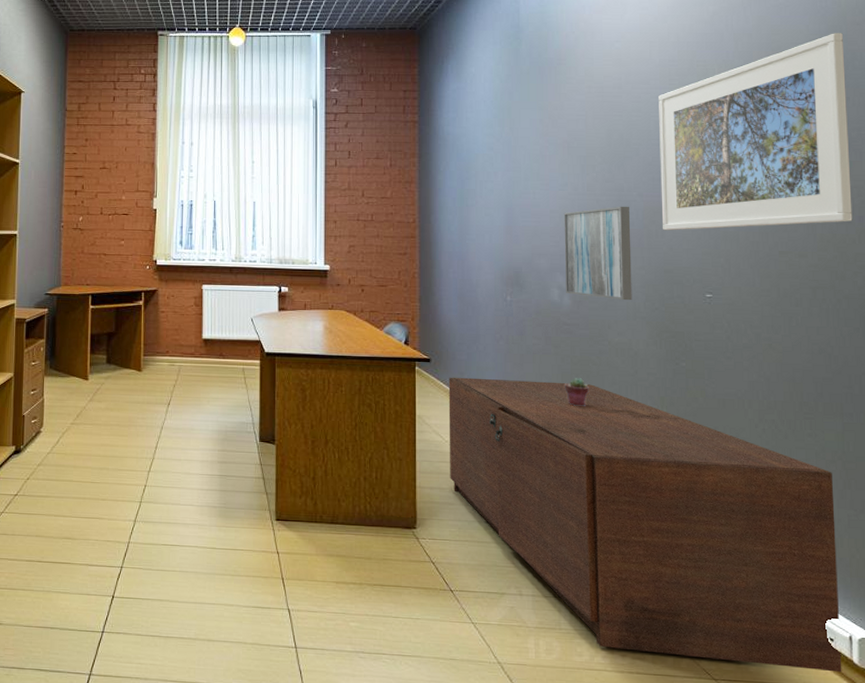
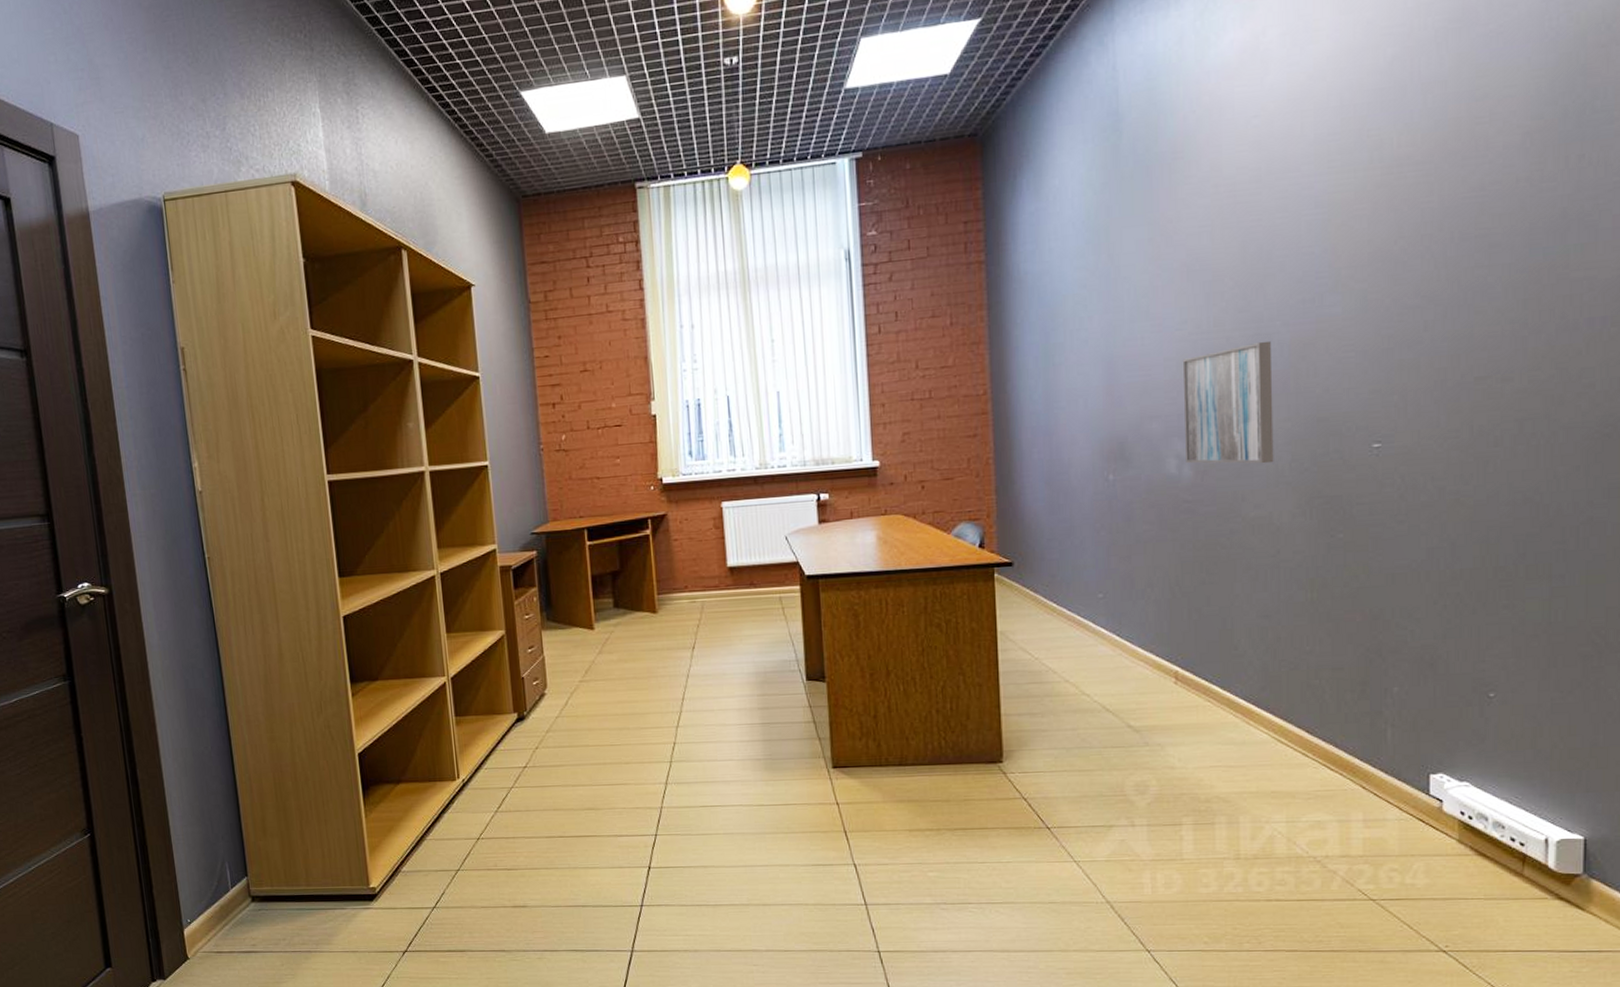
storage trunk: present [448,377,842,673] -> none [1036,572,1534,881]
potted succulent: present [564,378,590,407] -> none [1184,566,1218,602]
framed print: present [658,33,853,231] -> none [1313,62,1581,368]

